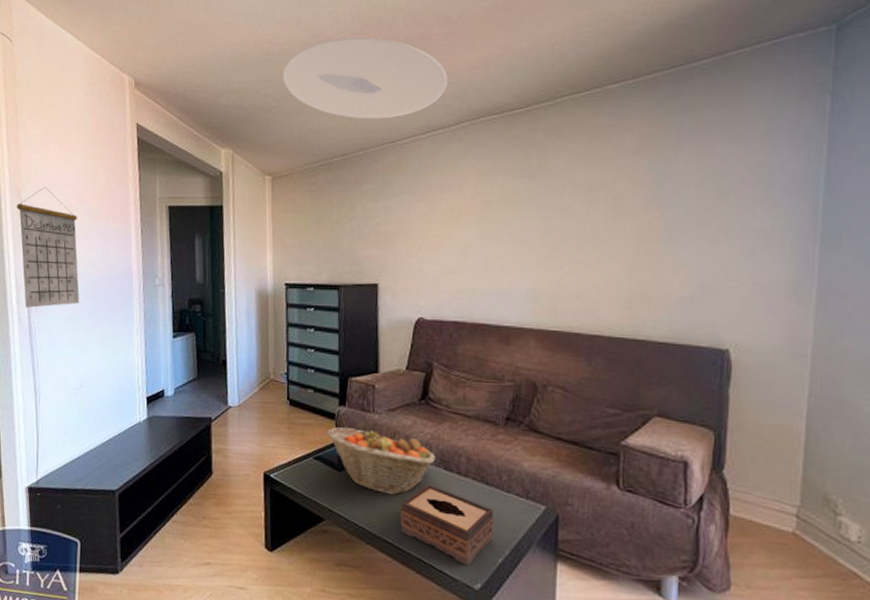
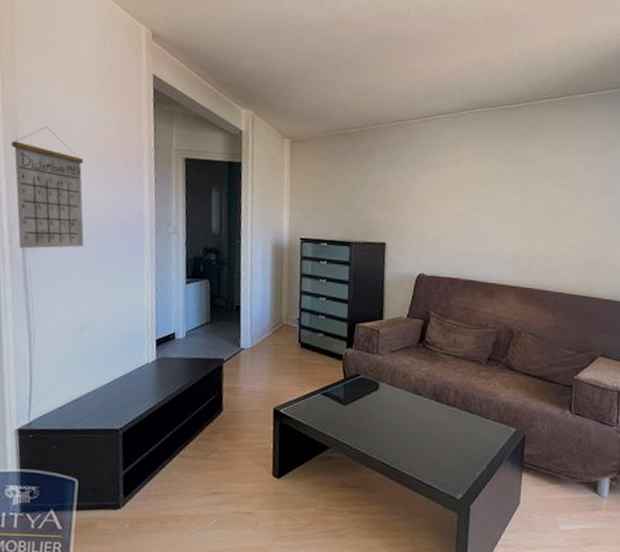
ceiling light: present [283,37,448,120] -> none [305,22,453,100]
fruit basket: present [327,427,435,496] -> none [335,367,429,425]
tissue box: present [400,484,495,566] -> none [396,414,475,480]

